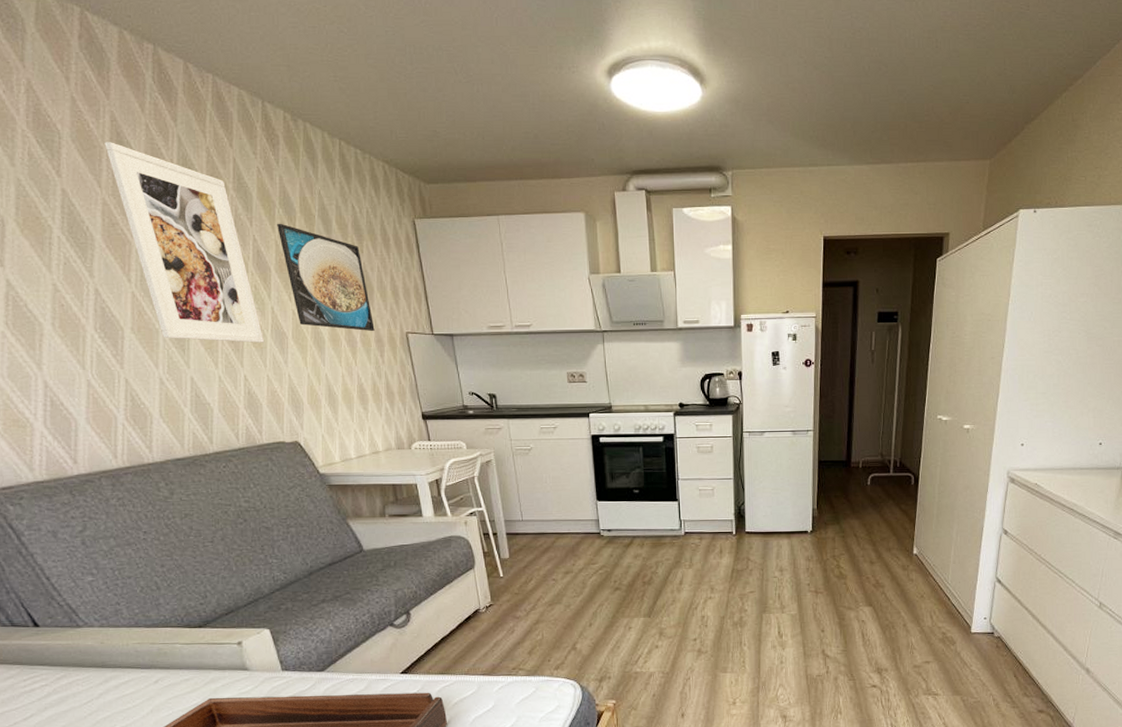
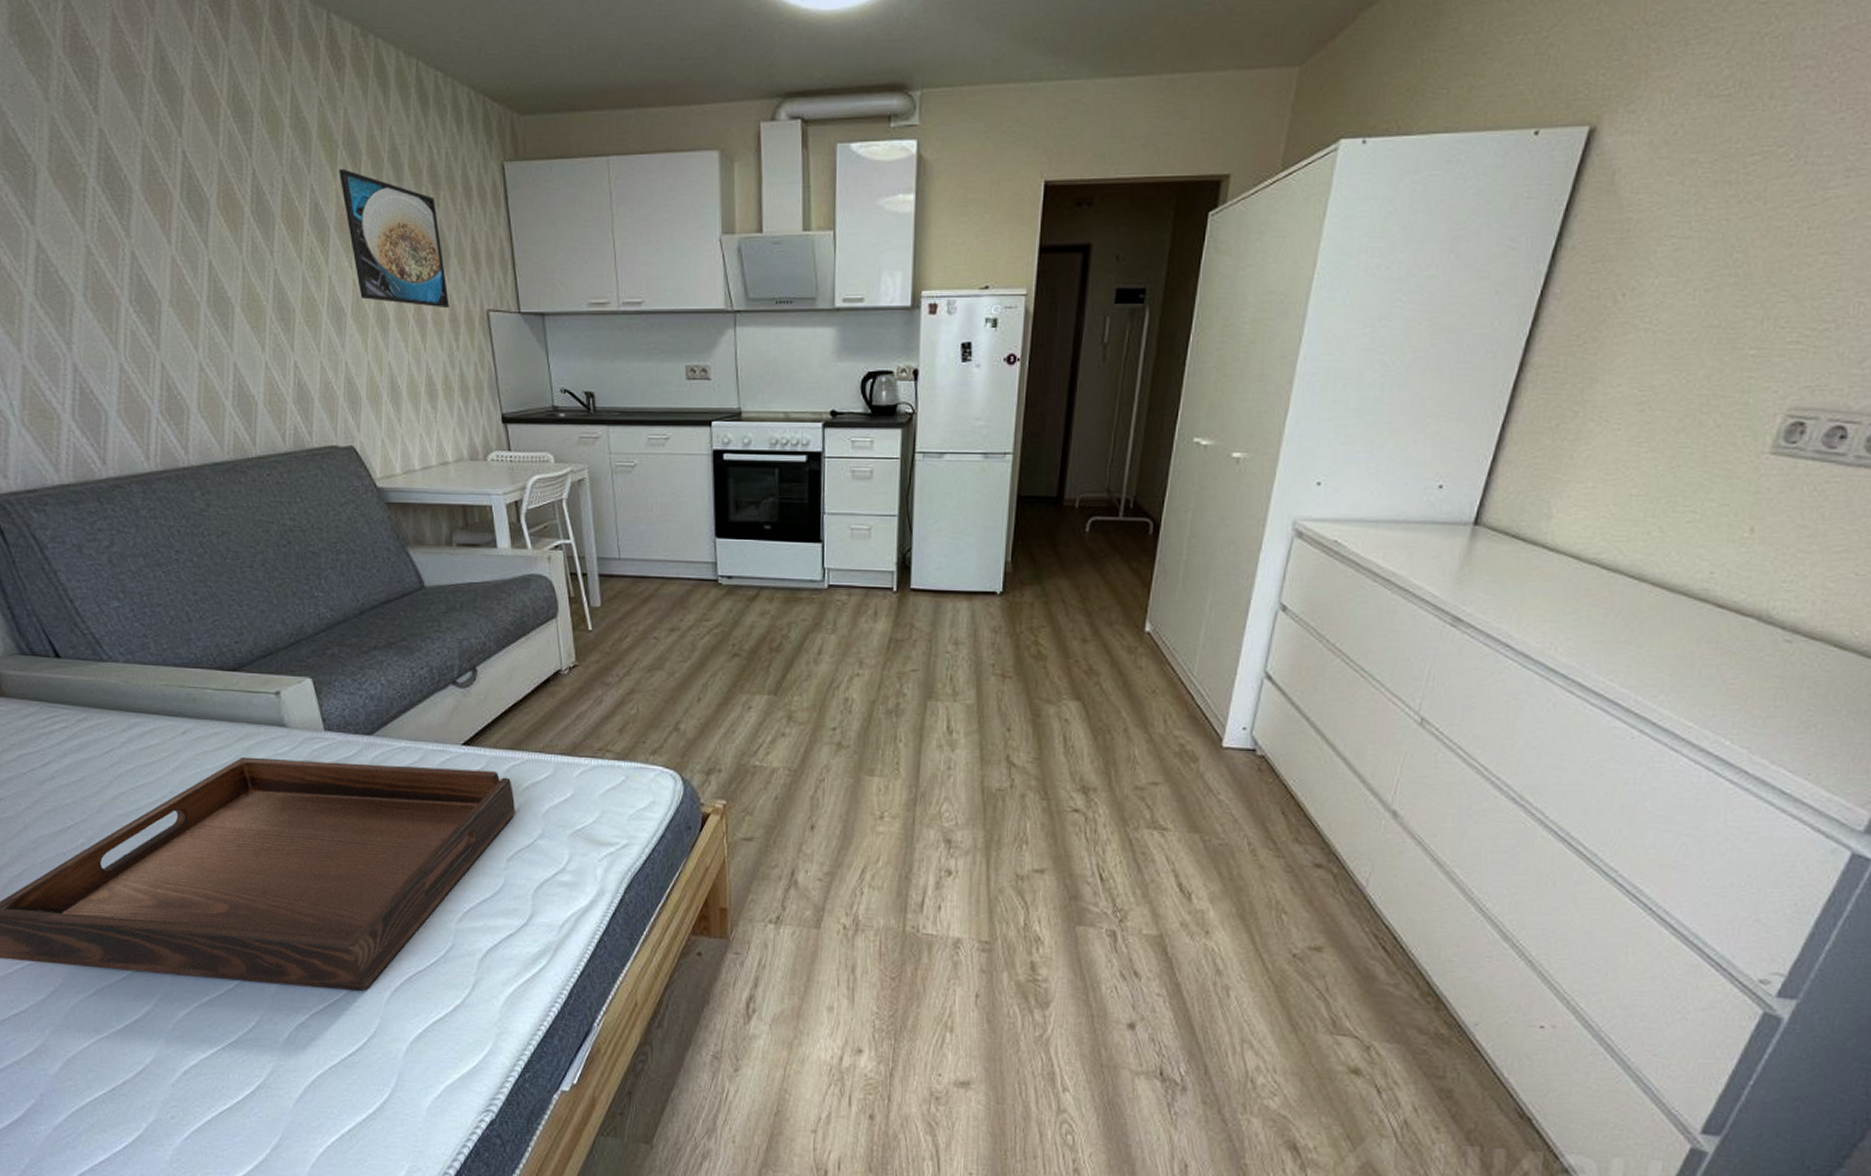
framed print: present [104,142,265,343] -> none [147,69,320,321]

